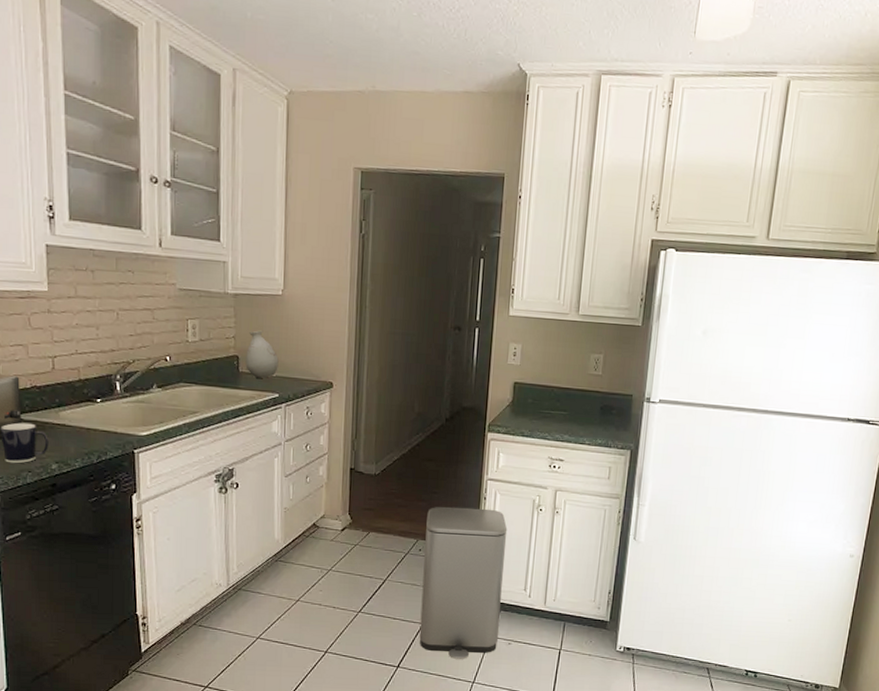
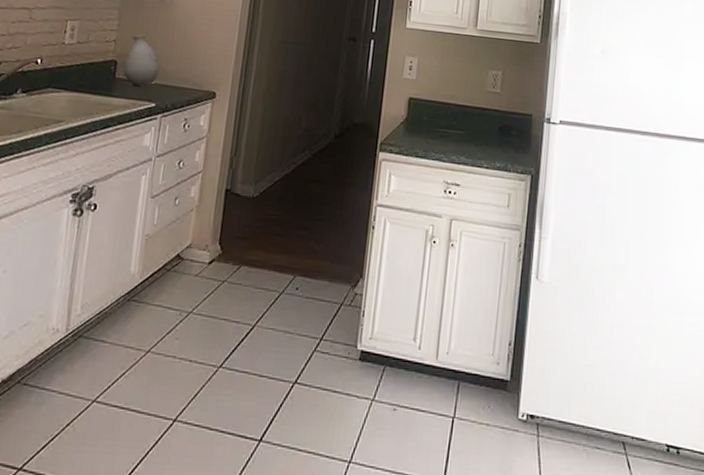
pedal bin: present [419,505,508,659] -> none [288,235,397,430]

